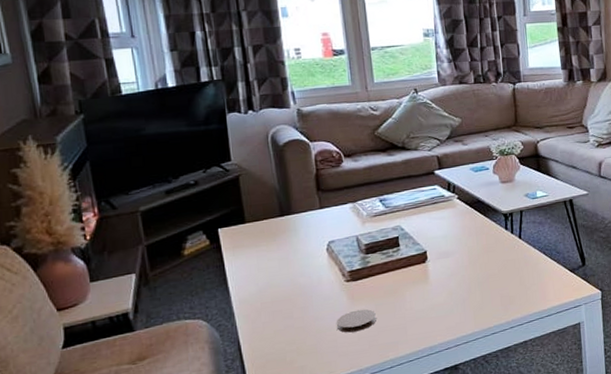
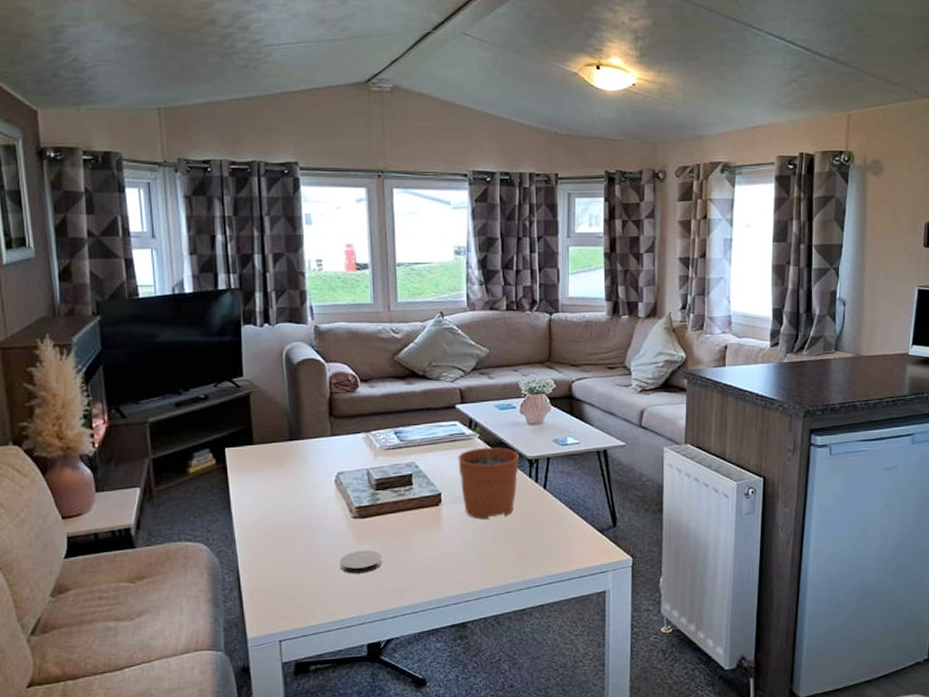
plant pot: none [439,188,496,272] -> present [458,426,520,519]

